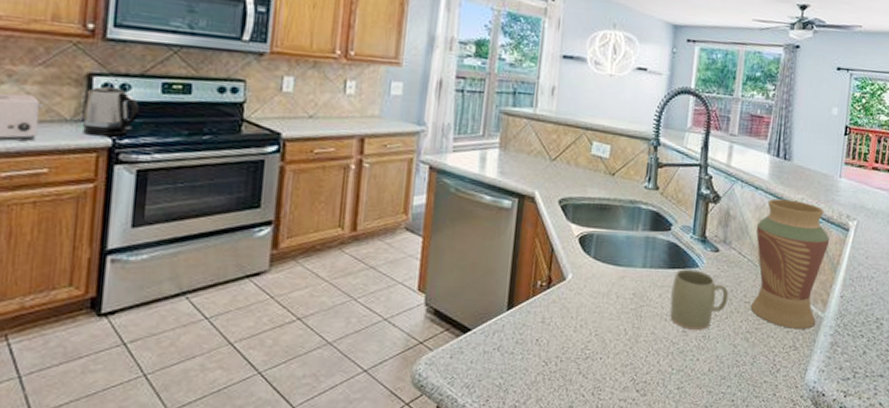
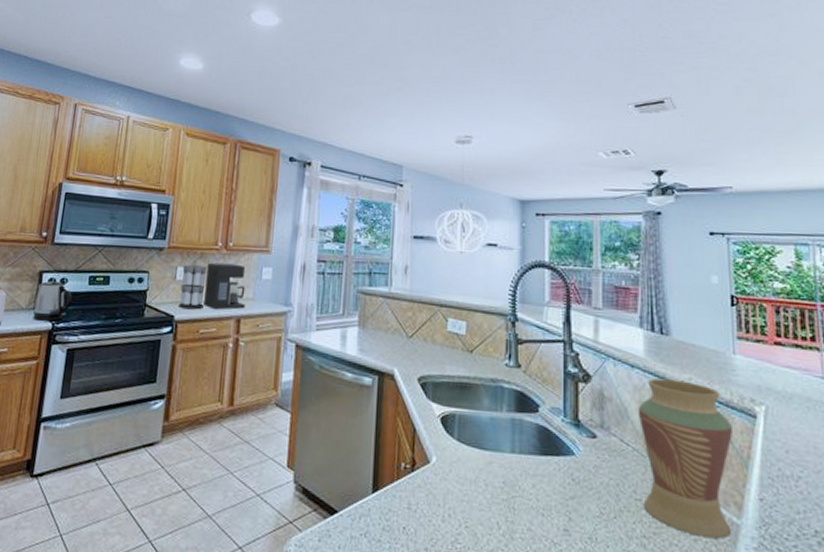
spice rack: none [286,69,323,127] -> present [178,260,207,310]
coffee maker: none [317,73,371,128] -> present [202,262,246,310]
mug: present [670,269,729,330] -> none [546,456,615,530]

